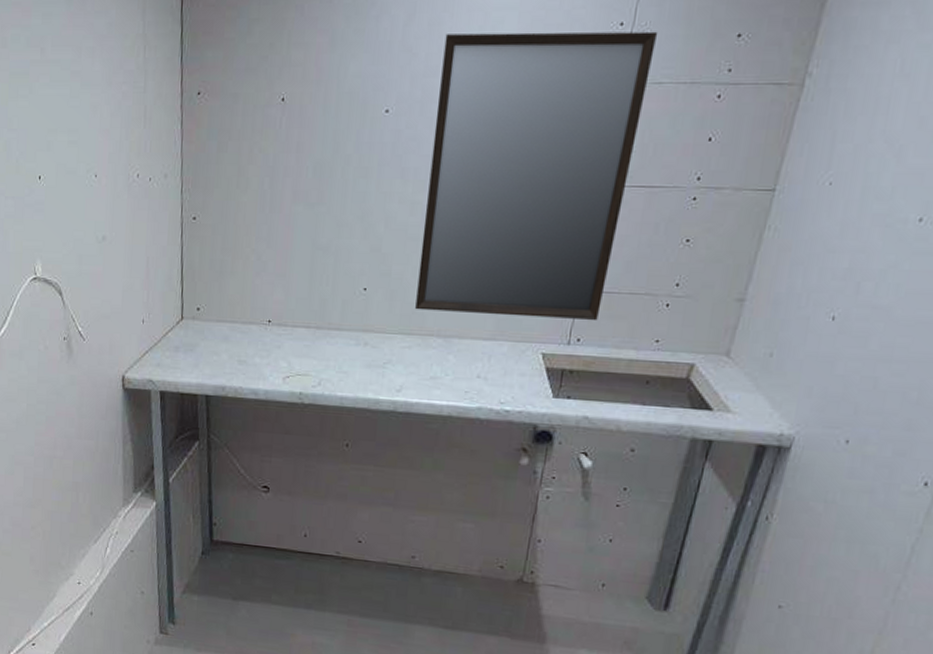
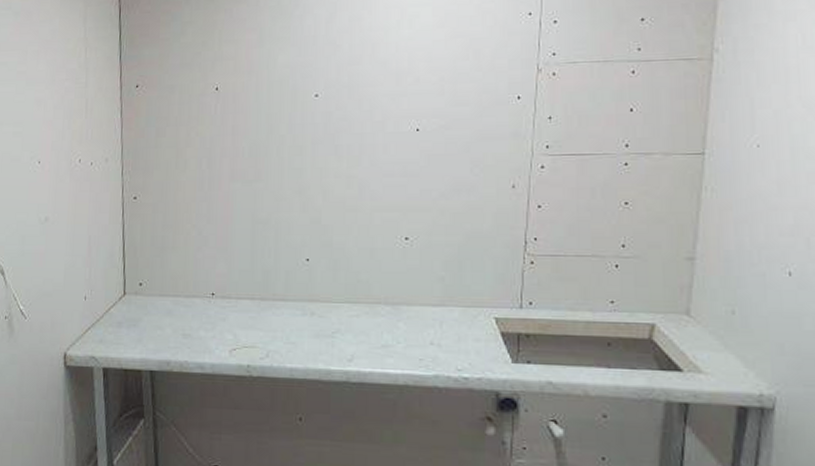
home mirror: present [415,31,658,321] -> none [360,19,566,284]

